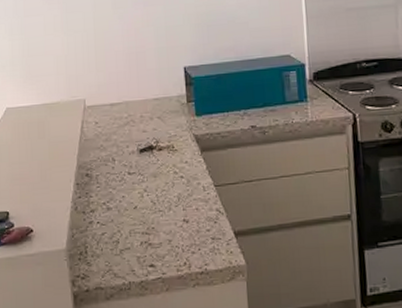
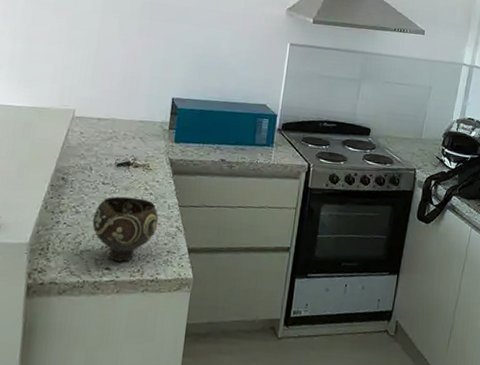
bowl: none [126,183,196,257] -> present [92,196,159,262]

